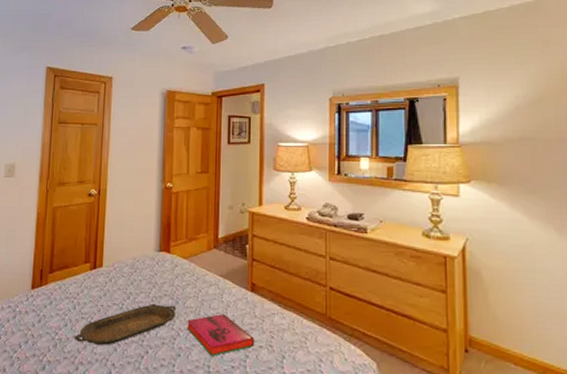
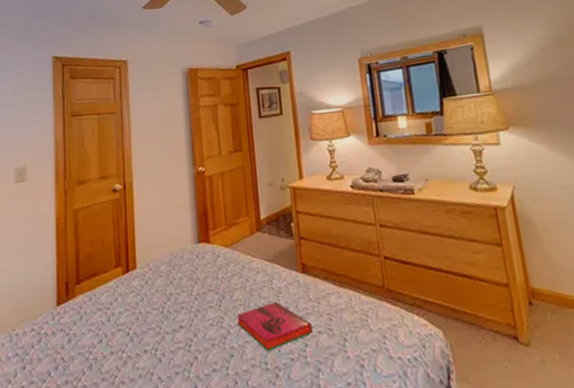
serving tray: present [74,304,177,345] -> none [111,300,224,358]

